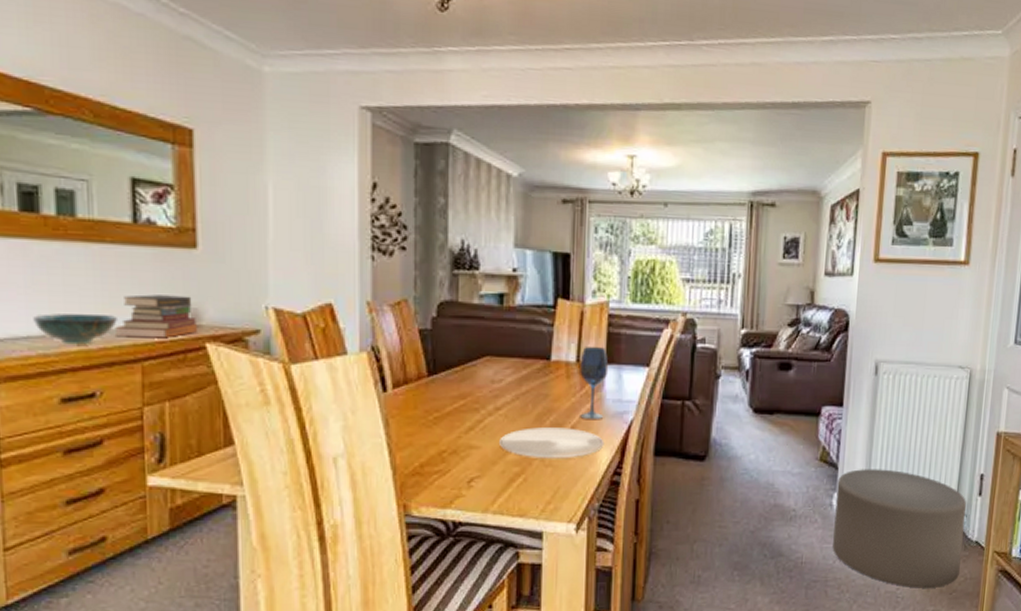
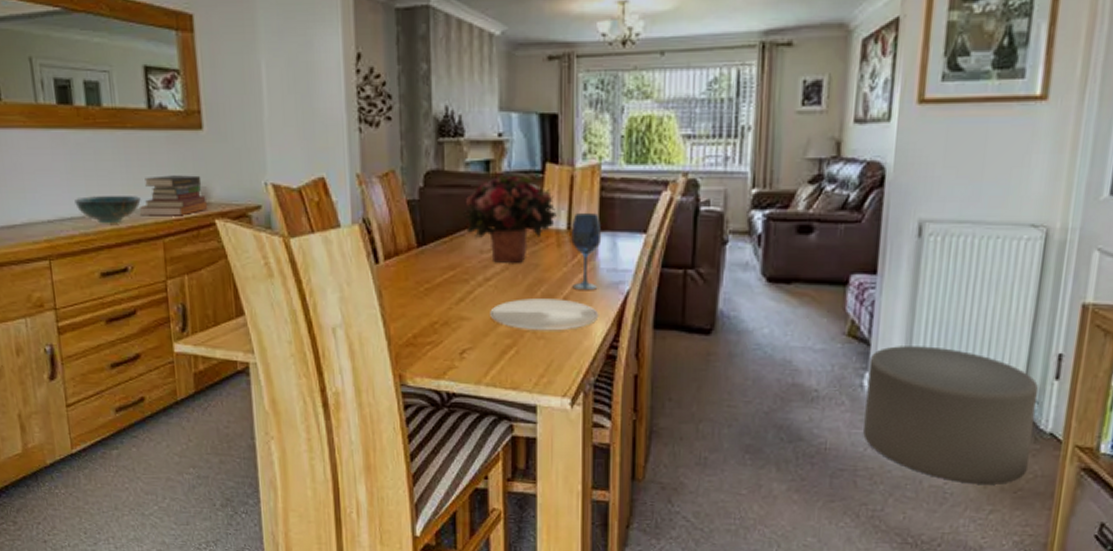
bouquet: none [473,308,567,394] -> present [460,175,557,264]

